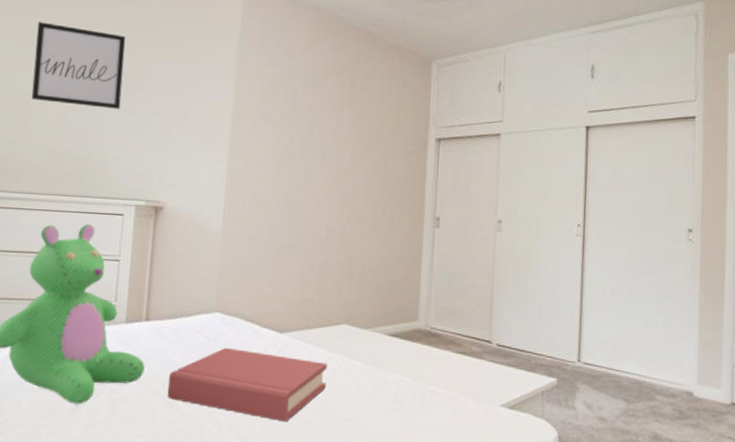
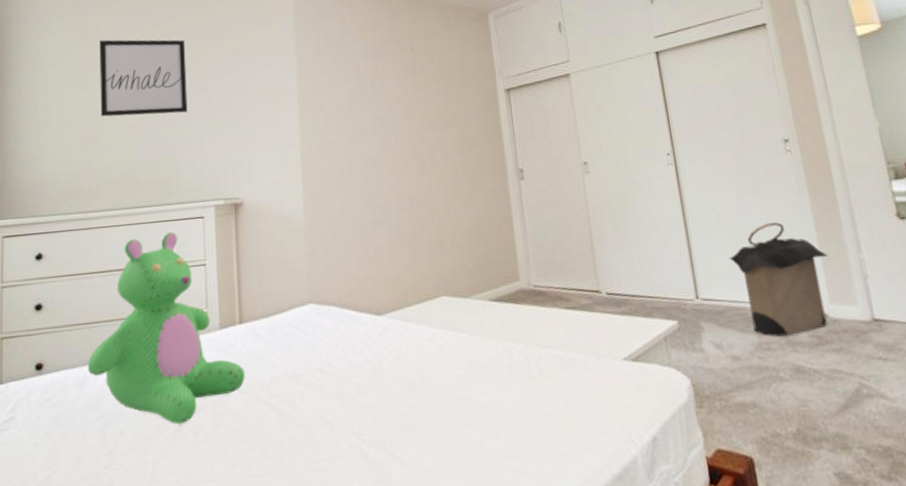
hardback book: present [167,347,327,422] -> none [270,339,435,412]
laundry hamper: none [615,303,705,407] -> present [729,222,828,337]

